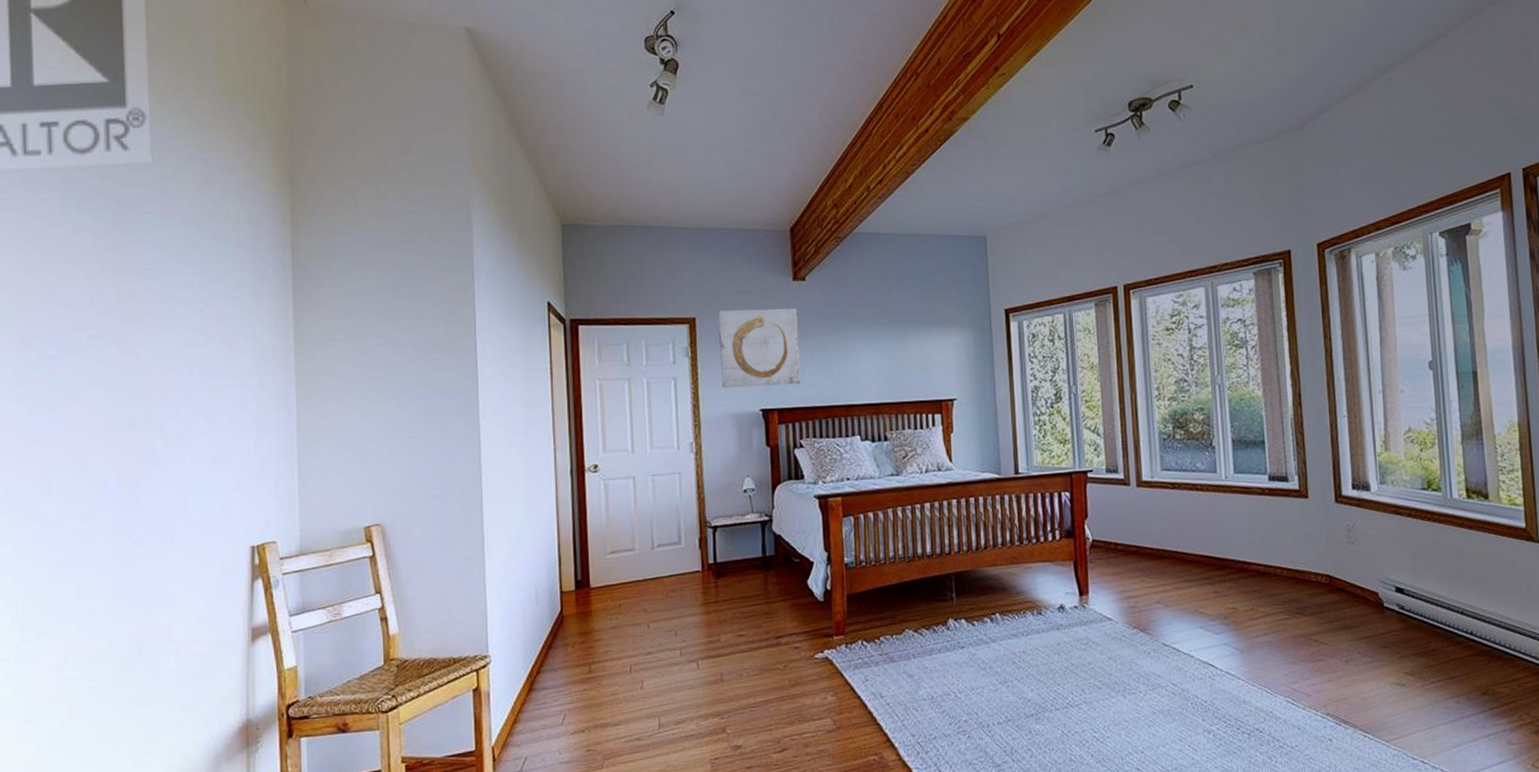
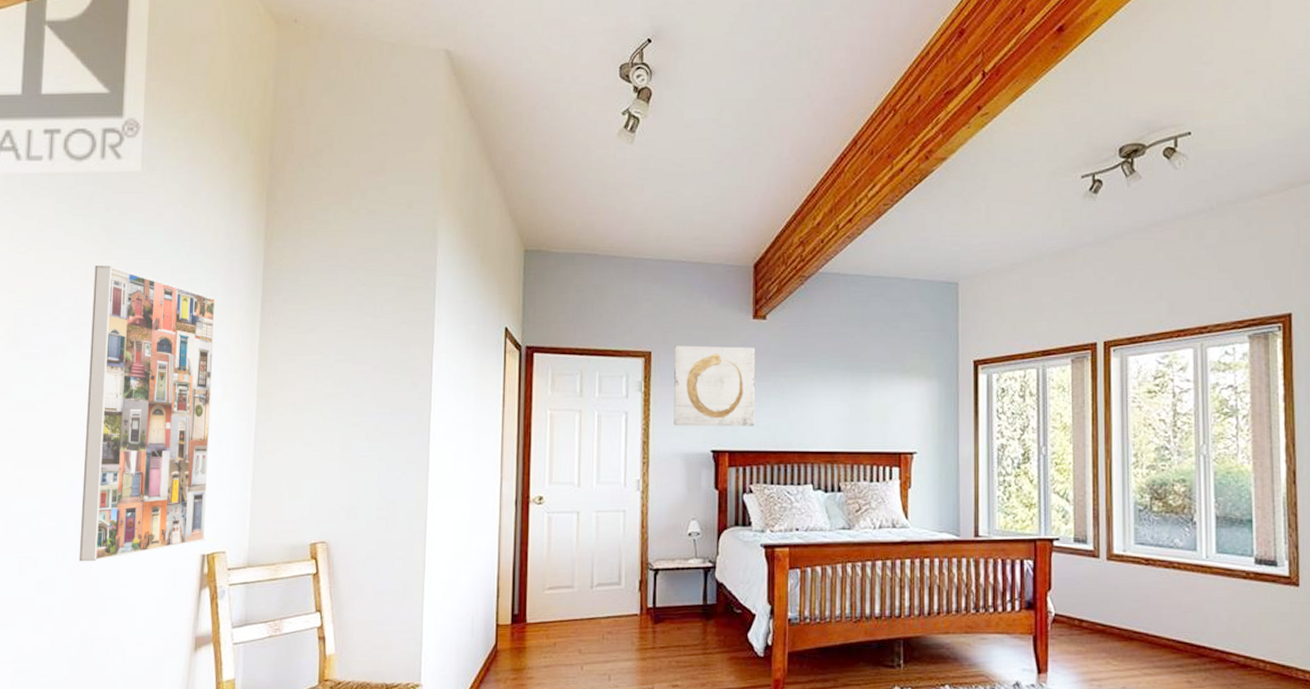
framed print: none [109,260,253,563] -> present [79,266,216,562]

